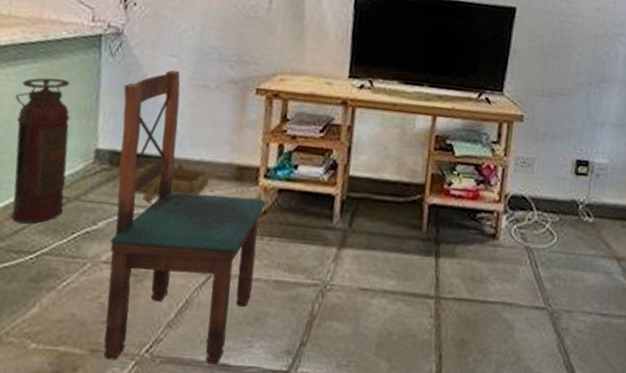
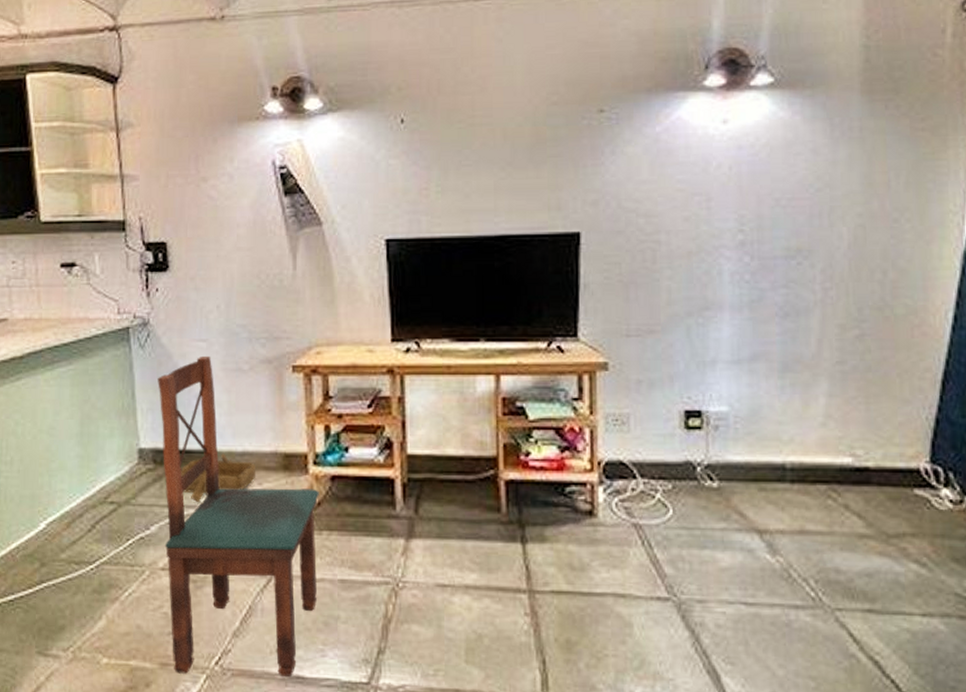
fire extinguisher: present [11,78,70,224] -> none [56,378,115,533]

